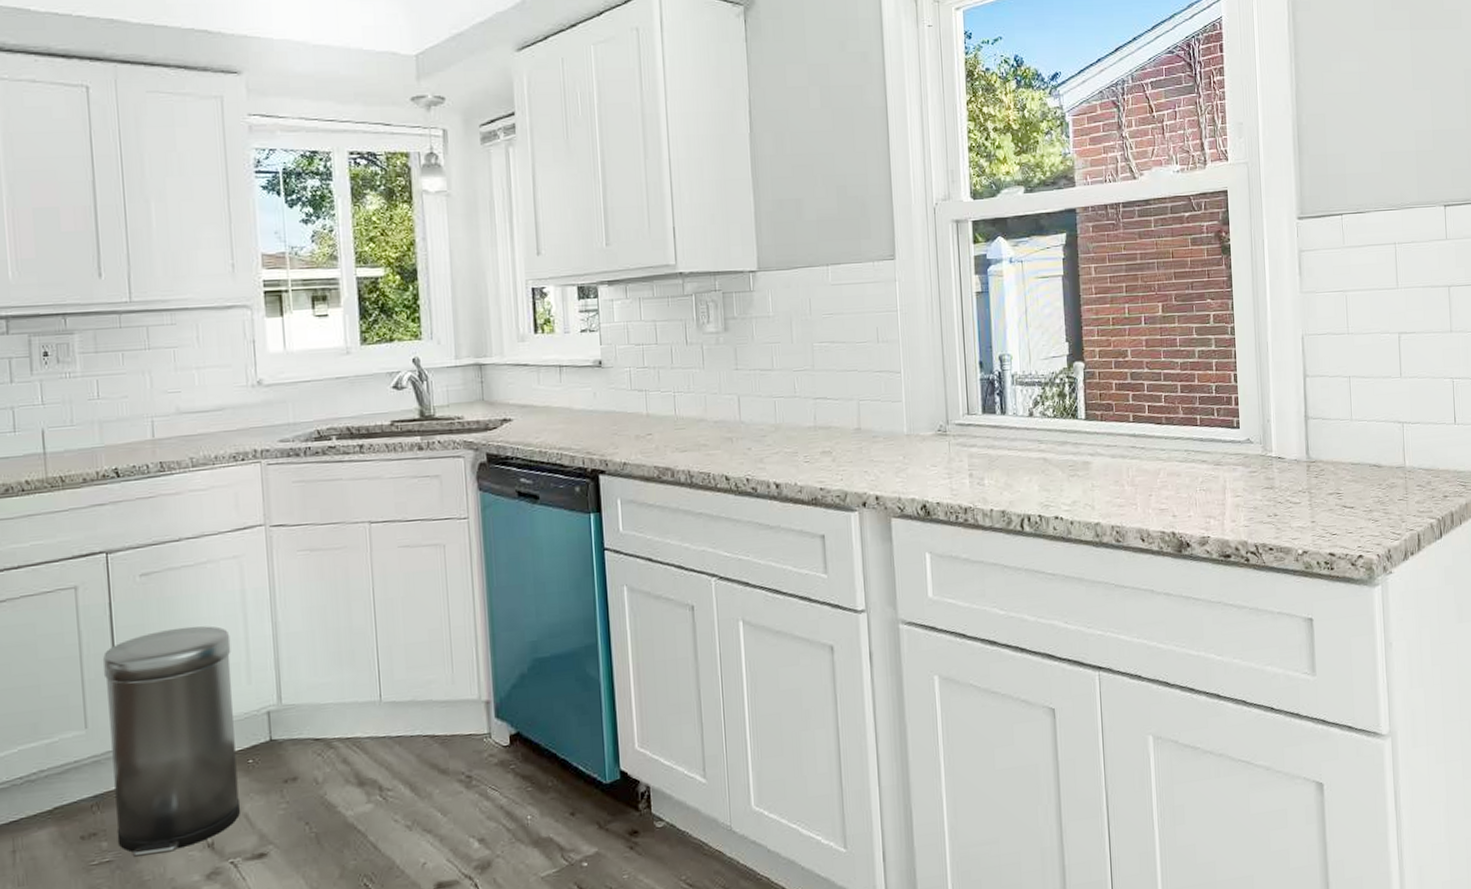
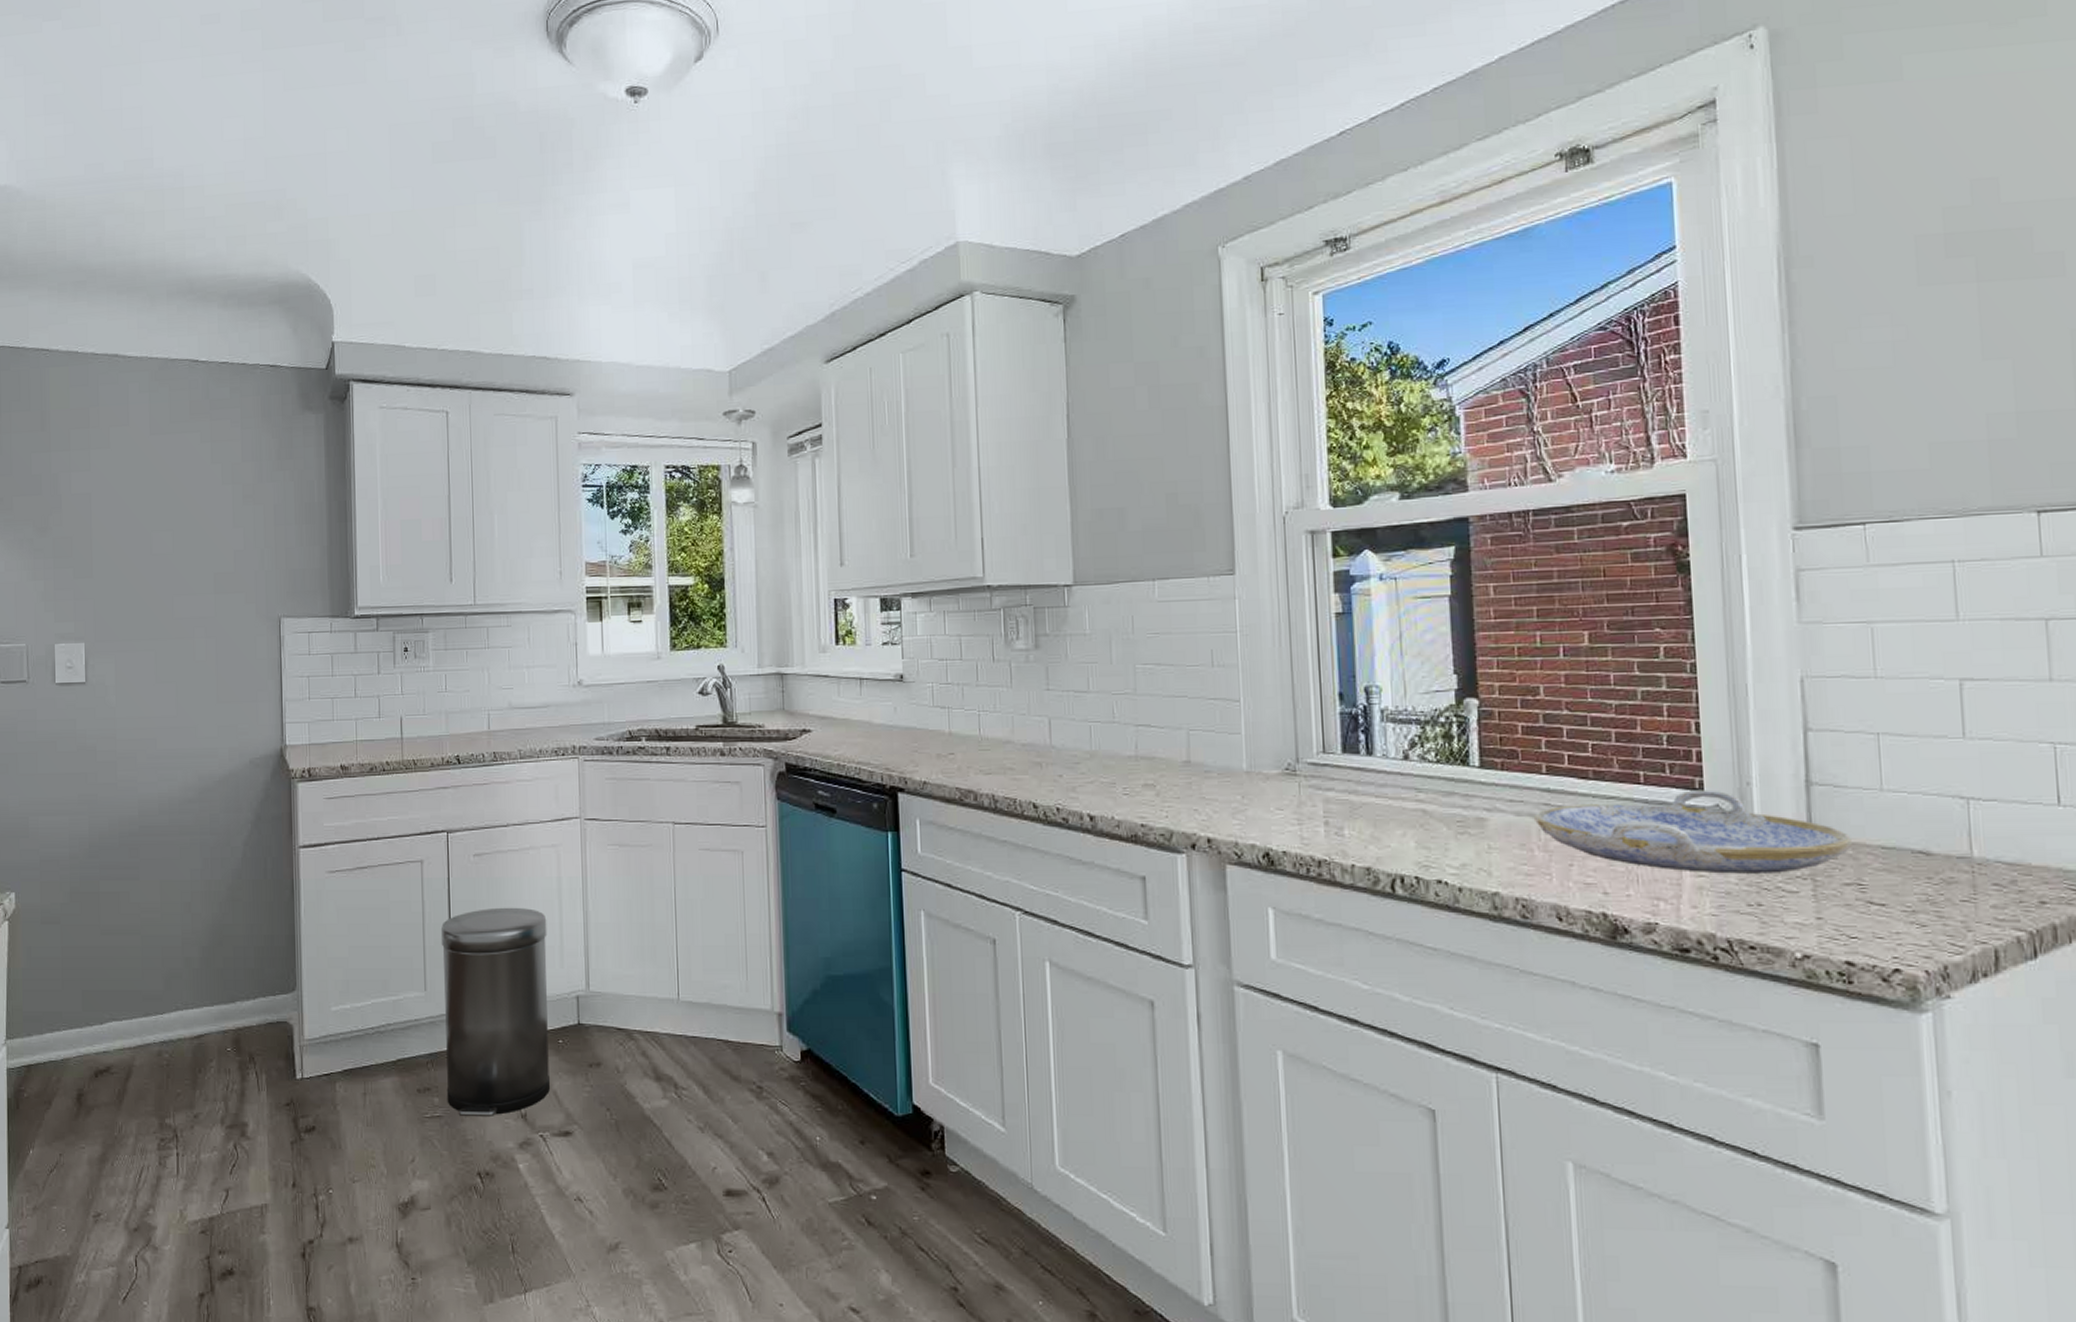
serving tray: none [1124,427,1333,494] -> present [1533,790,1852,874]

